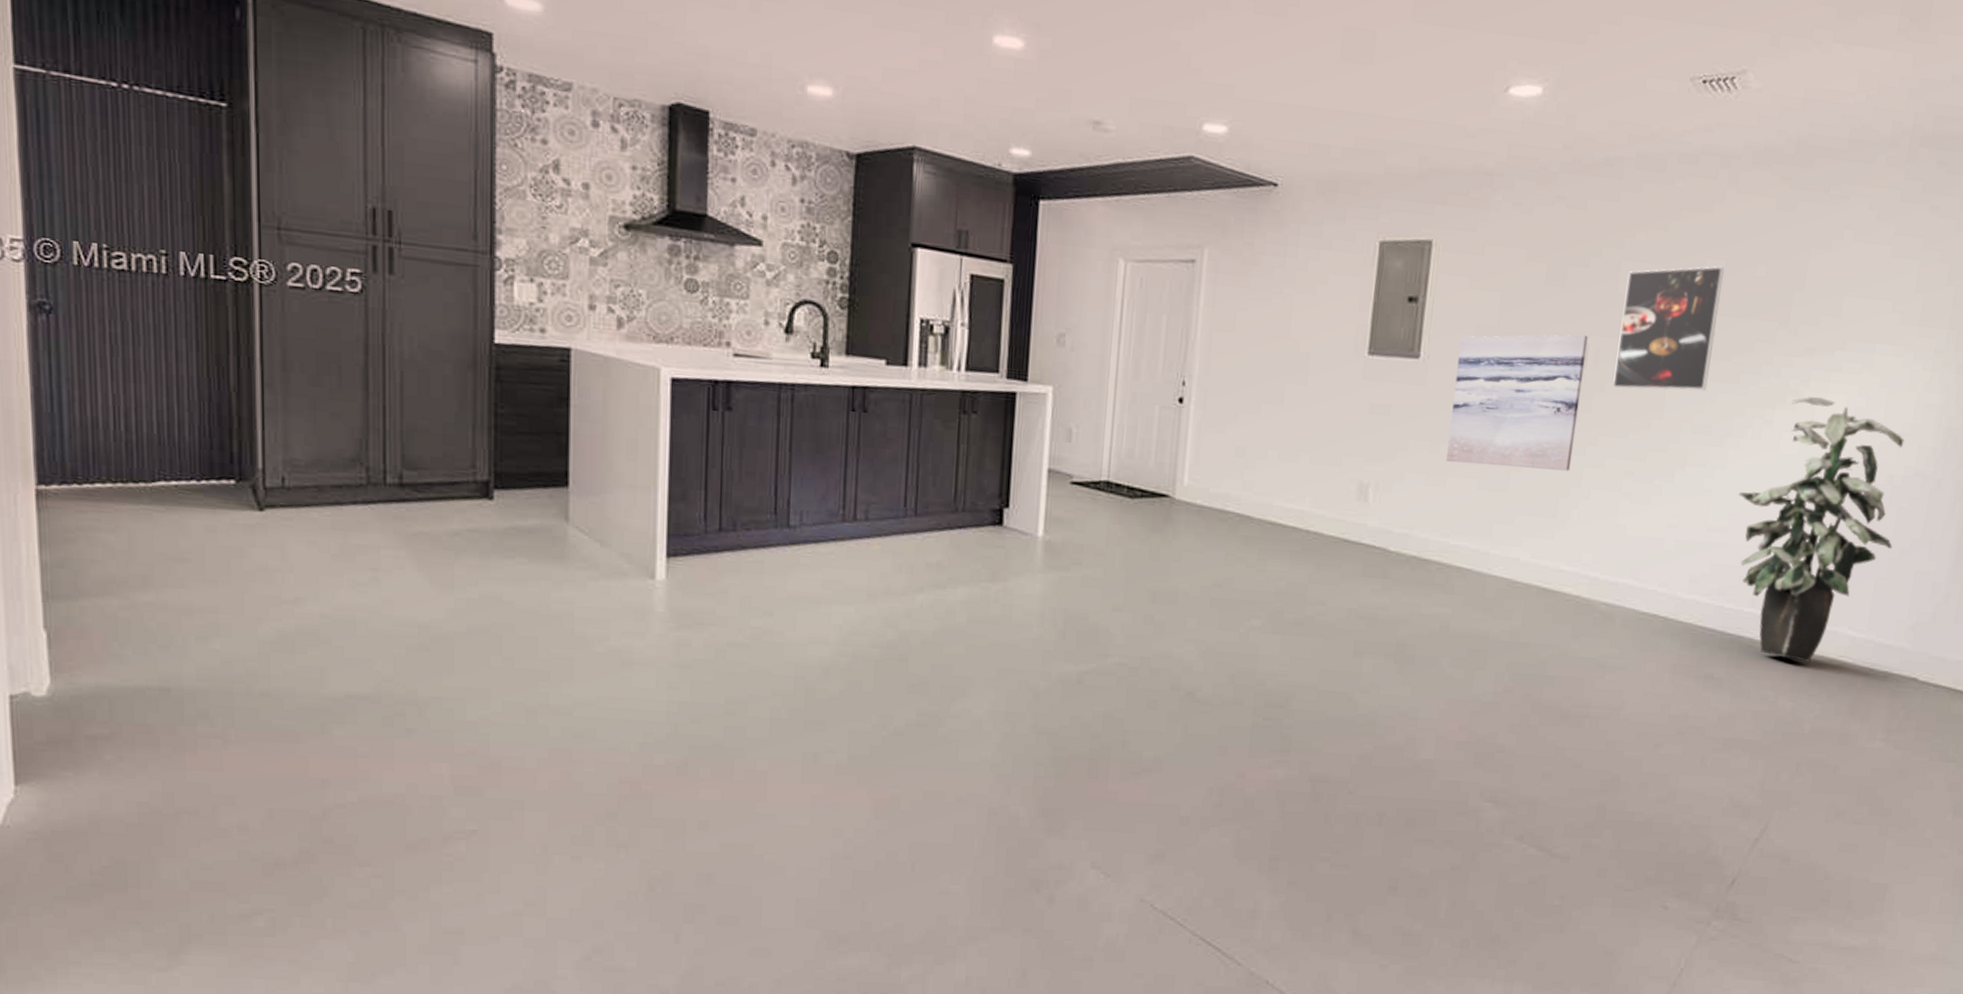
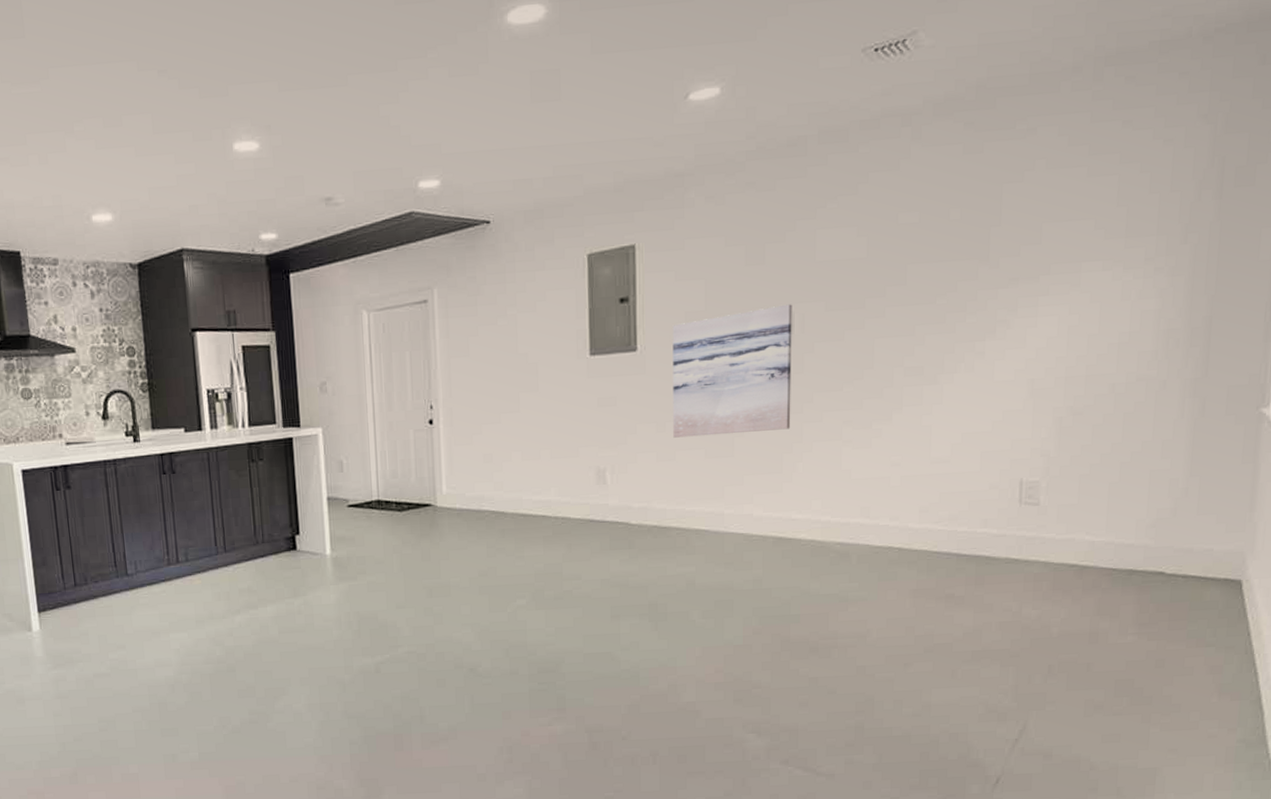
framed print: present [1612,266,1724,391] -> none [821,217,918,347]
indoor plant: present [1738,397,1904,662] -> none [958,322,1123,571]

